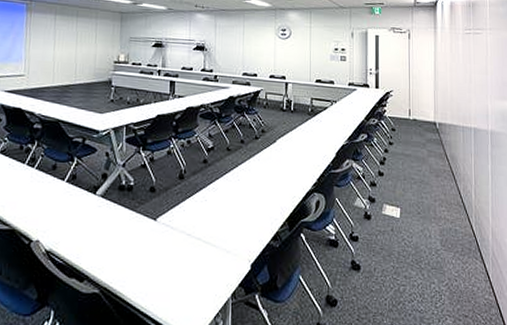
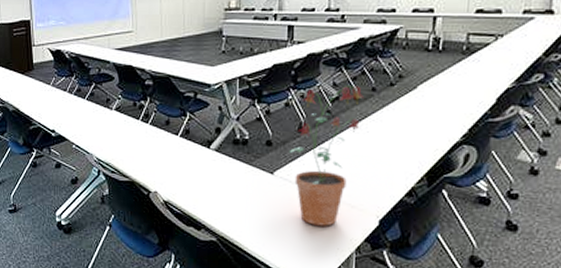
potted plant: none [170,136,234,272] -> present [289,84,363,226]

